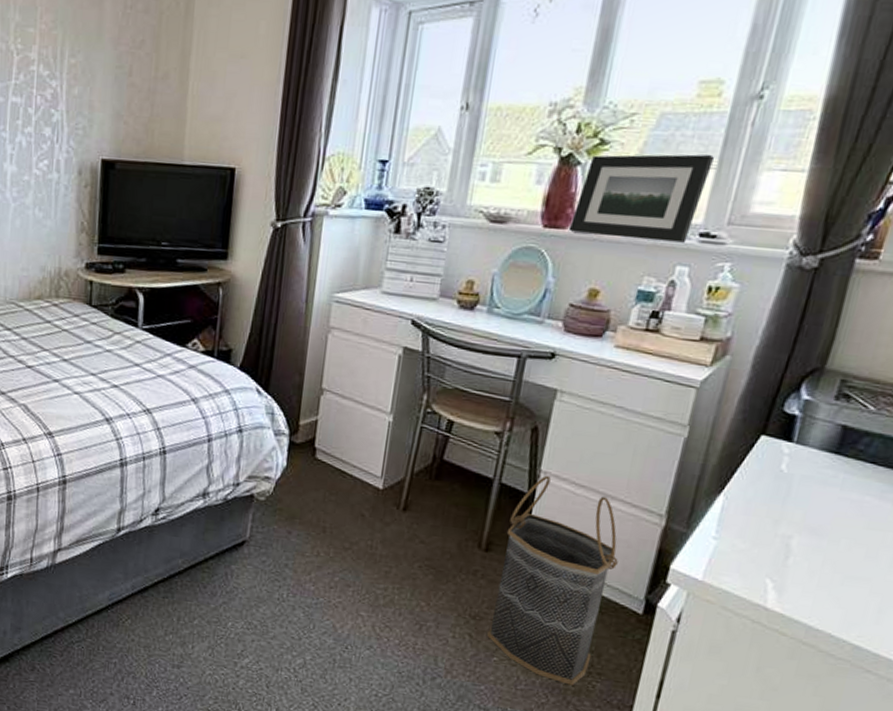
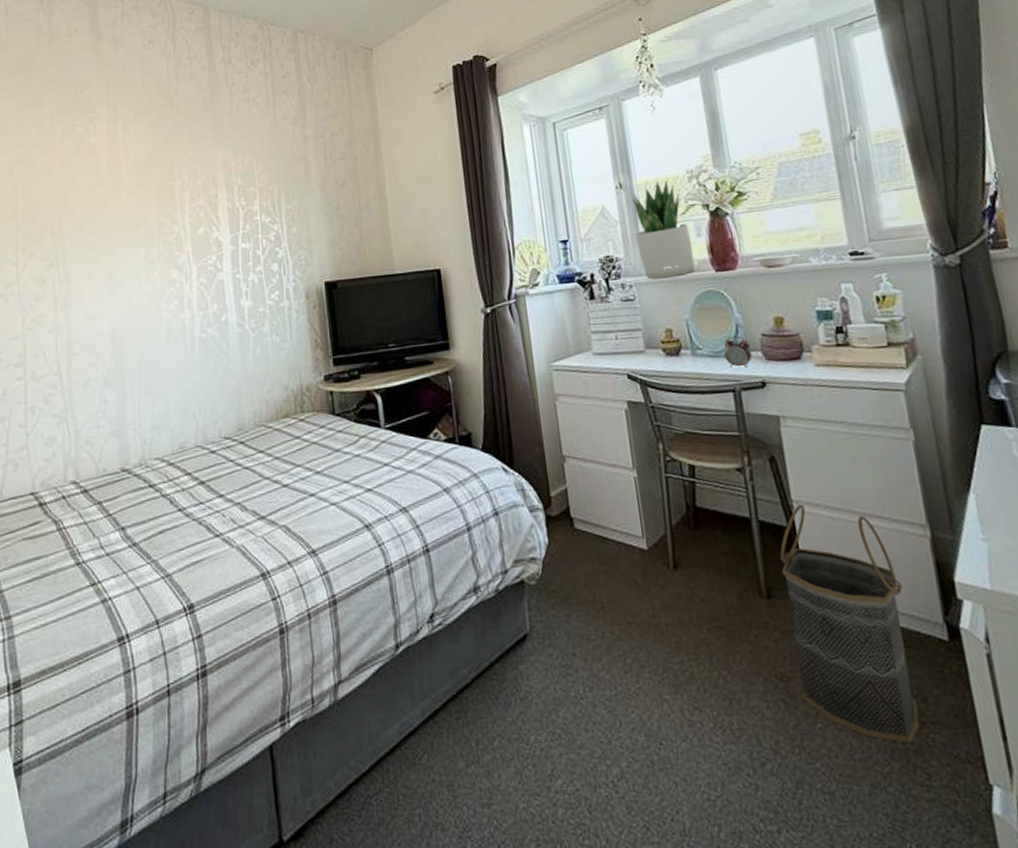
planter: none [464,109,533,225] -> present [632,180,695,279]
alarm clock: none [521,300,554,336] -> present [724,335,753,368]
picture frame: present [568,154,715,243] -> none [735,188,841,271]

